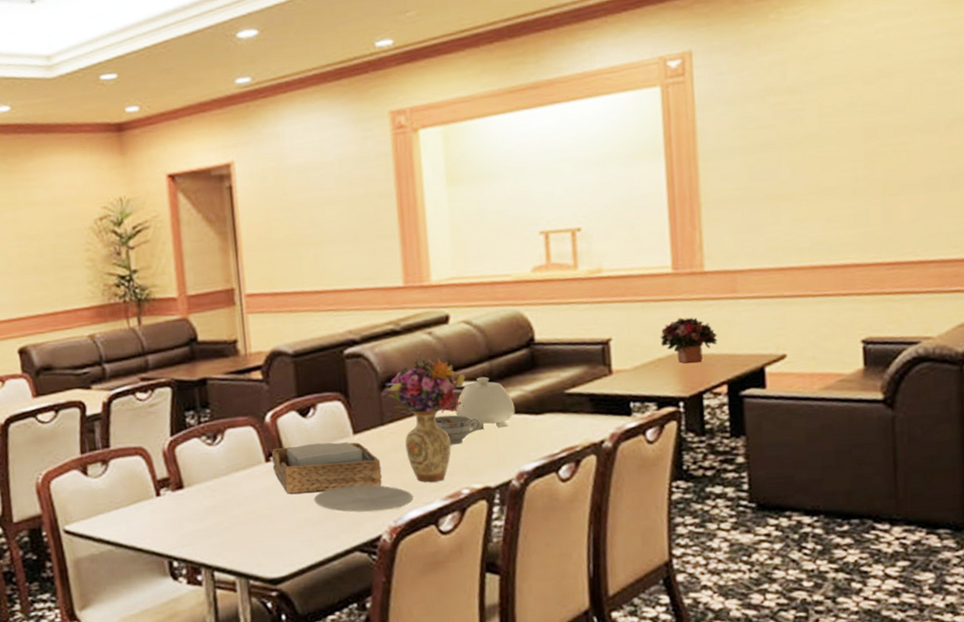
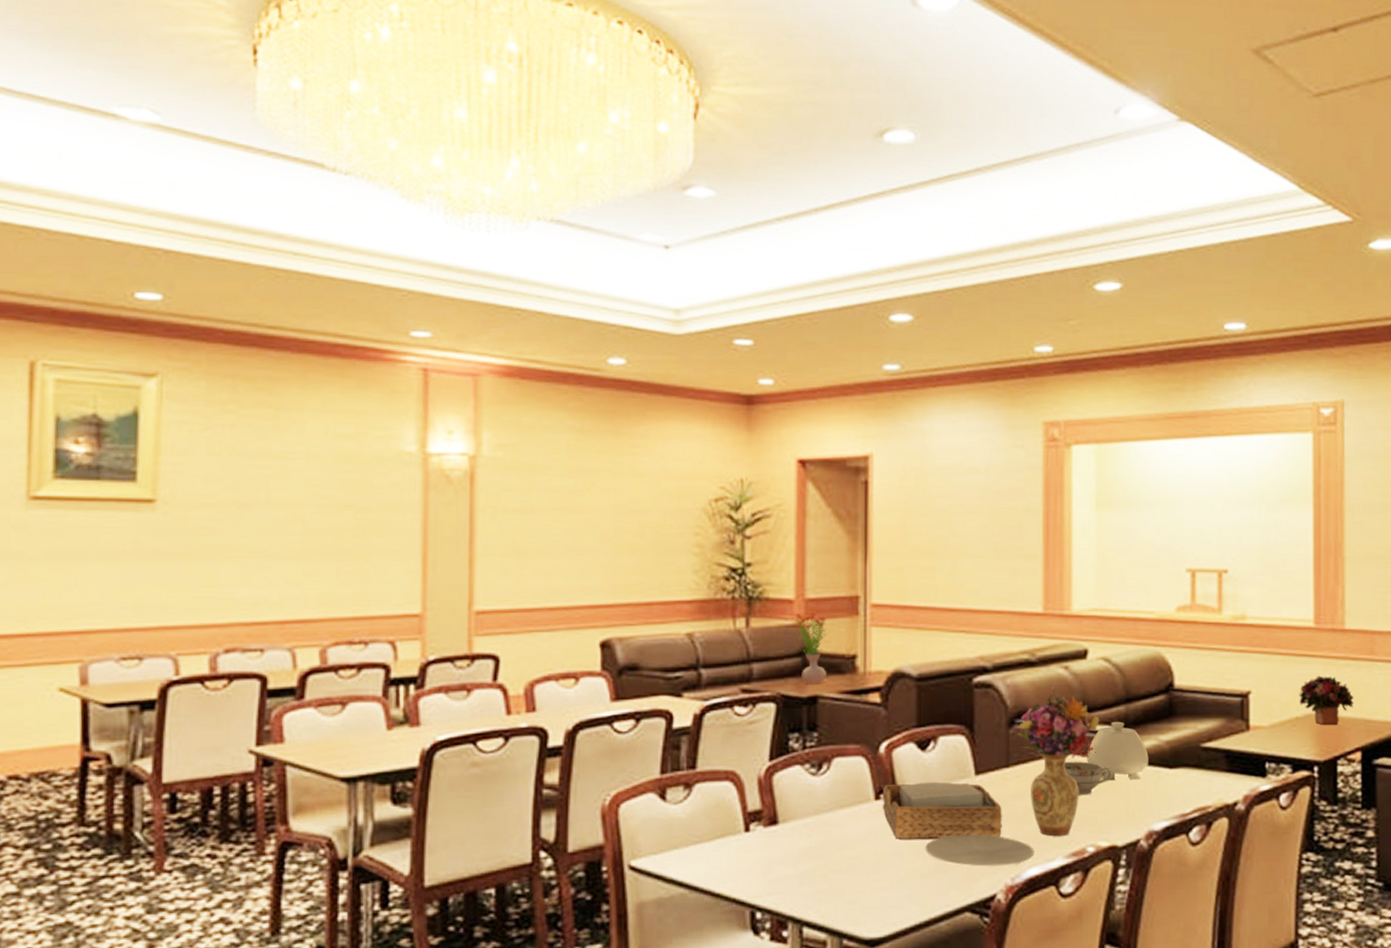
flower arrangement: none [177,307,213,369] -> present [791,613,827,685]

